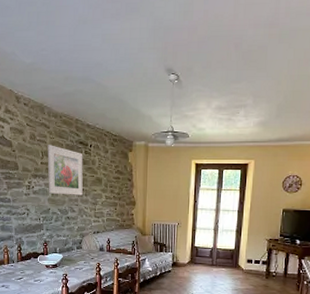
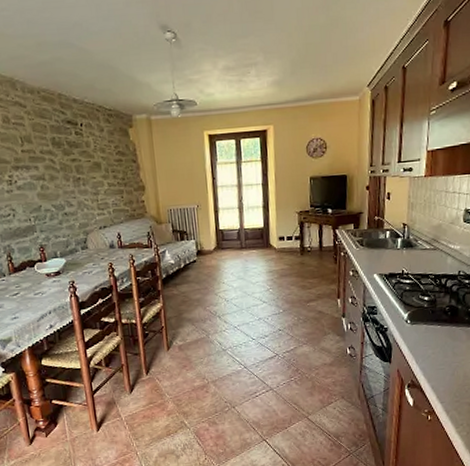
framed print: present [47,145,83,195] -> none [26,127,80,188]

